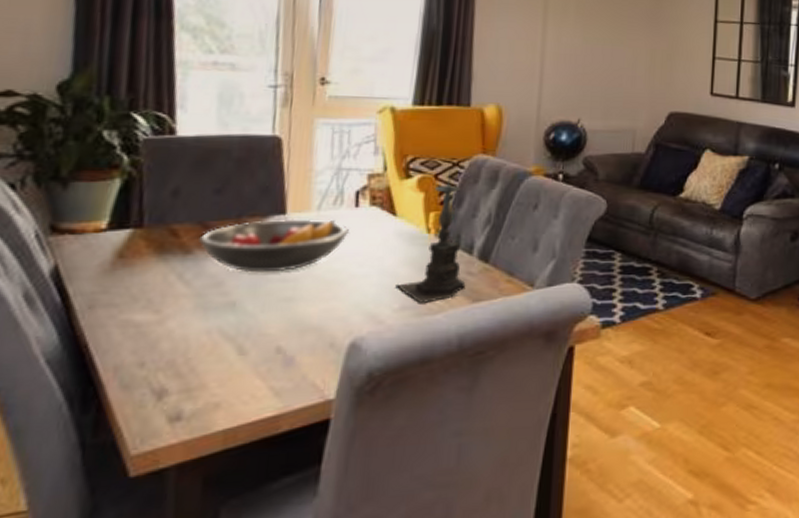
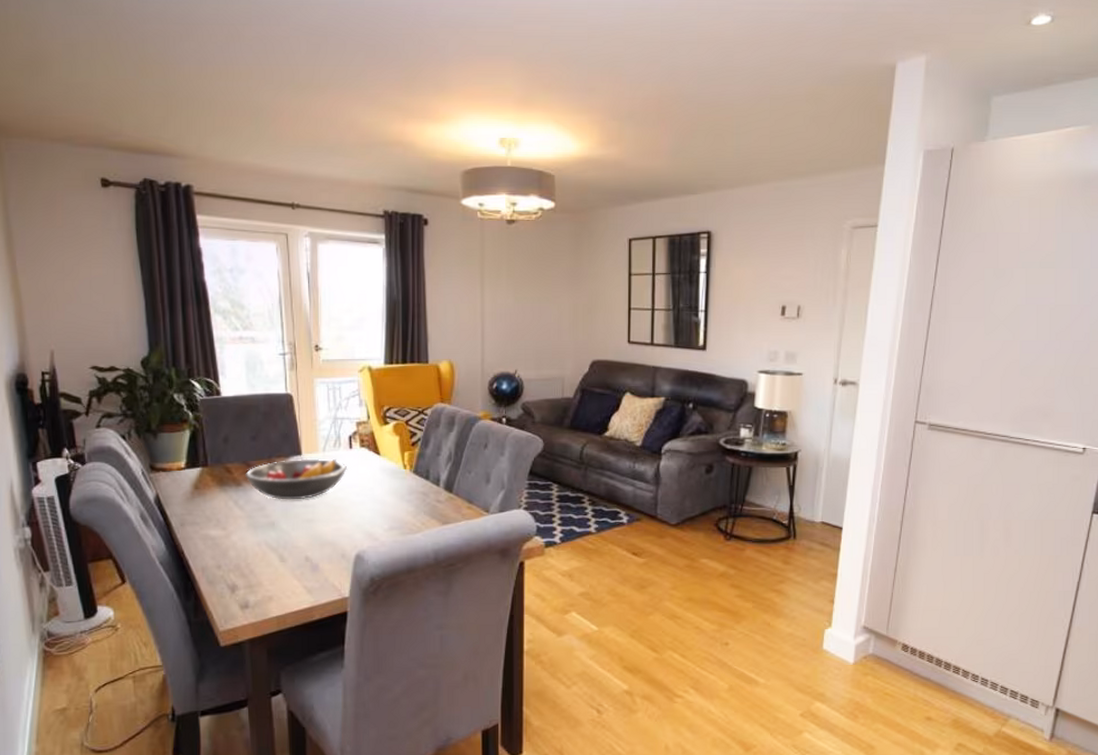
candle holder: present [395,169,466,303] -> none [384,416,436,525]

